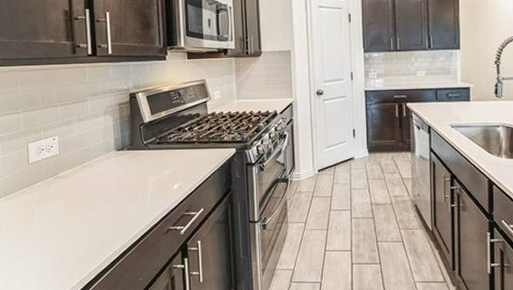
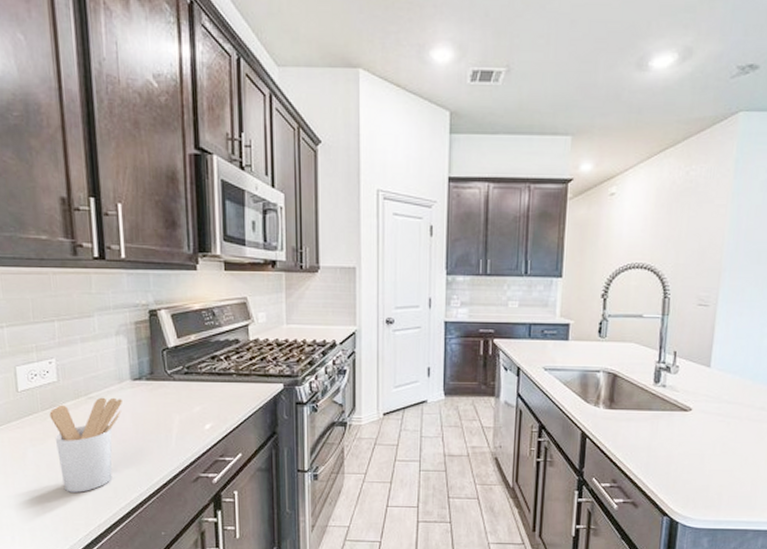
utensil holder: none [52,165,110,246] -> present [49,397,123,493]

